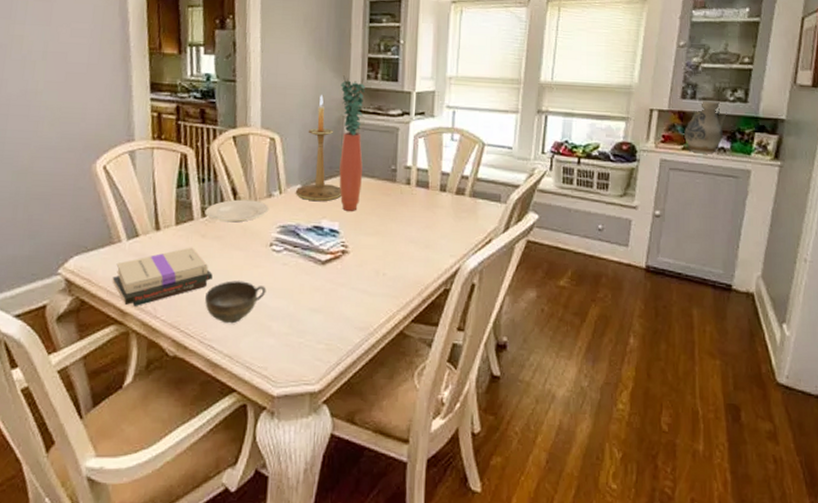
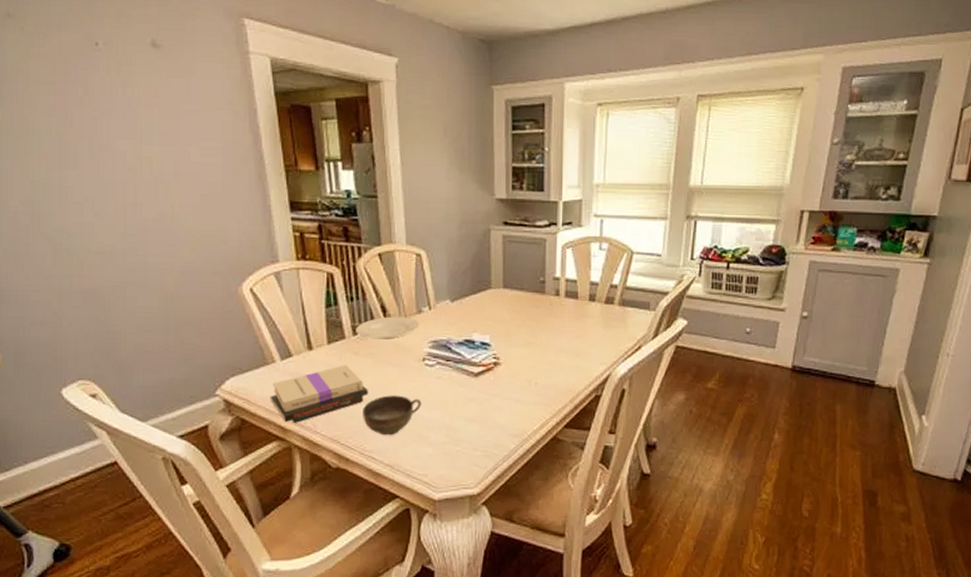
candlestick: present [296,95,342,202] -> none [446,208,491,316]
vase: present [339,75,365,211] -> none [485,187,511,324]
ceramic pitcher: present [684,100,726,154] -> none [835,200,877,254]

